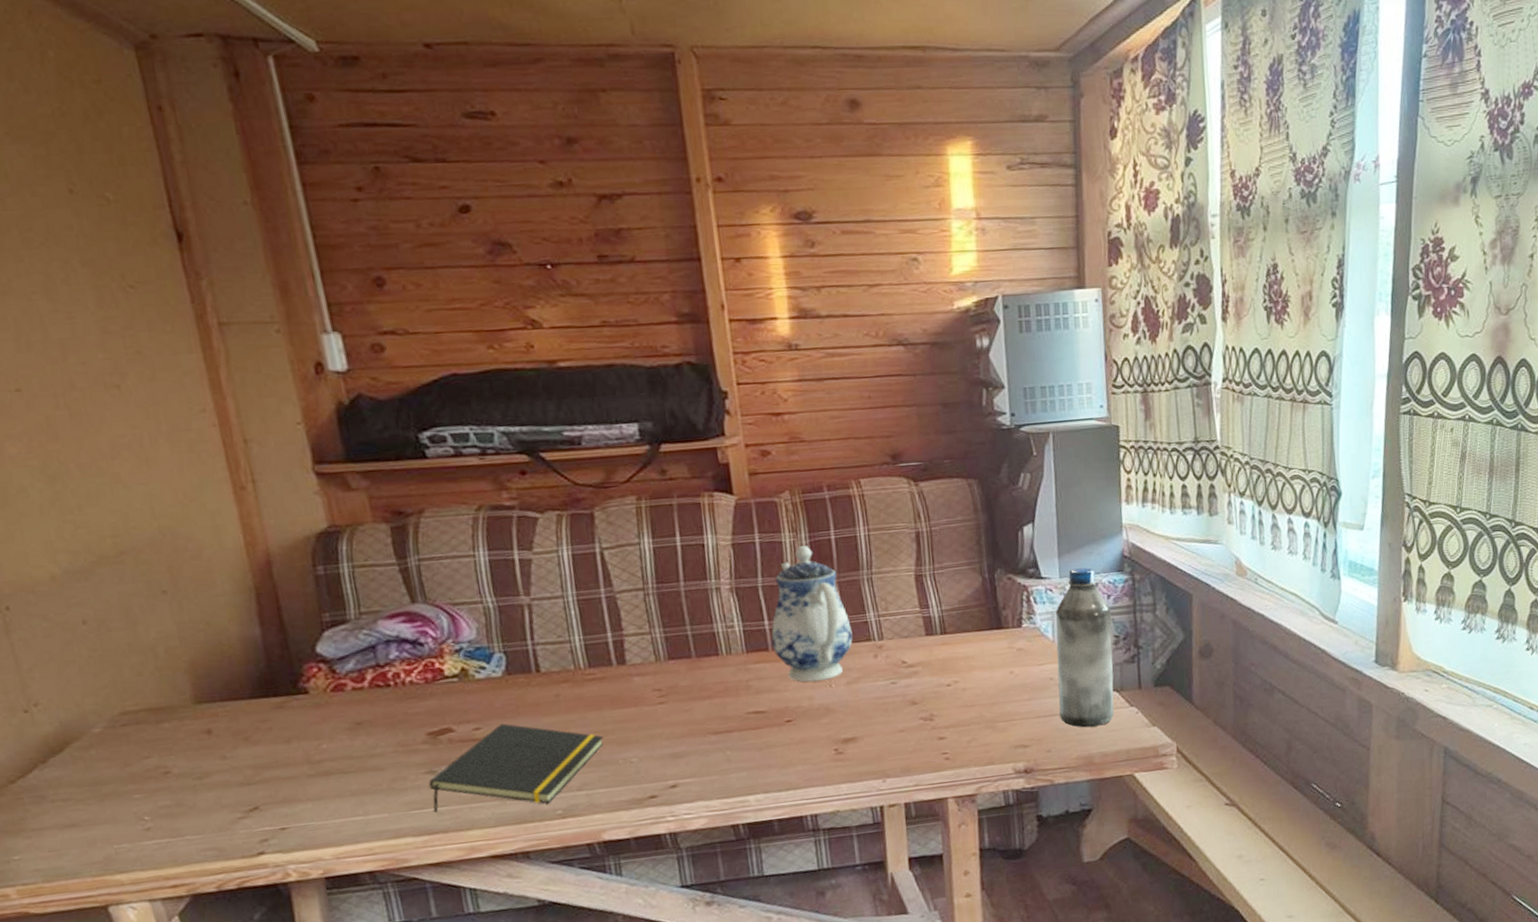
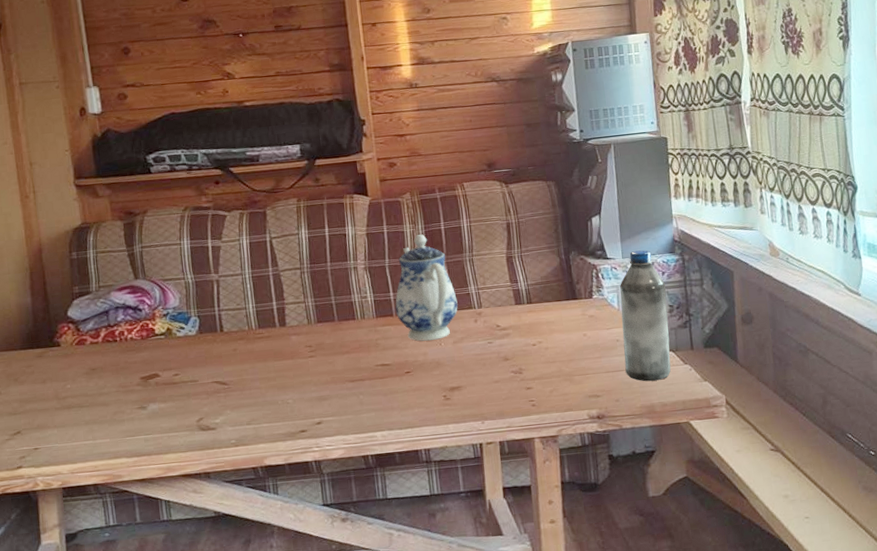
notepad: present [428,723,604,813] -> none [140,370,268,439]

